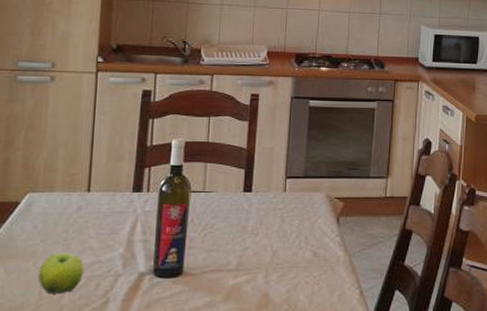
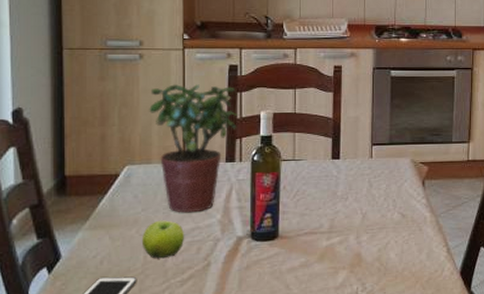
potted plant: none [56,109,149,246] -> present [149,84,239,213]

